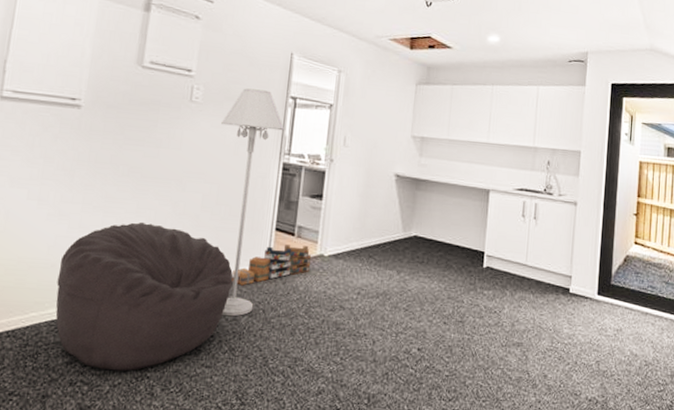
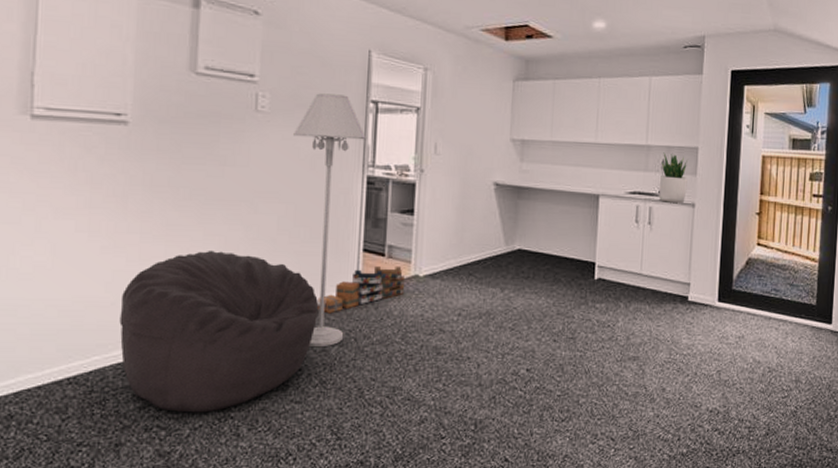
planter: none [544,154,571,202] -> present [659,152,688,204]

